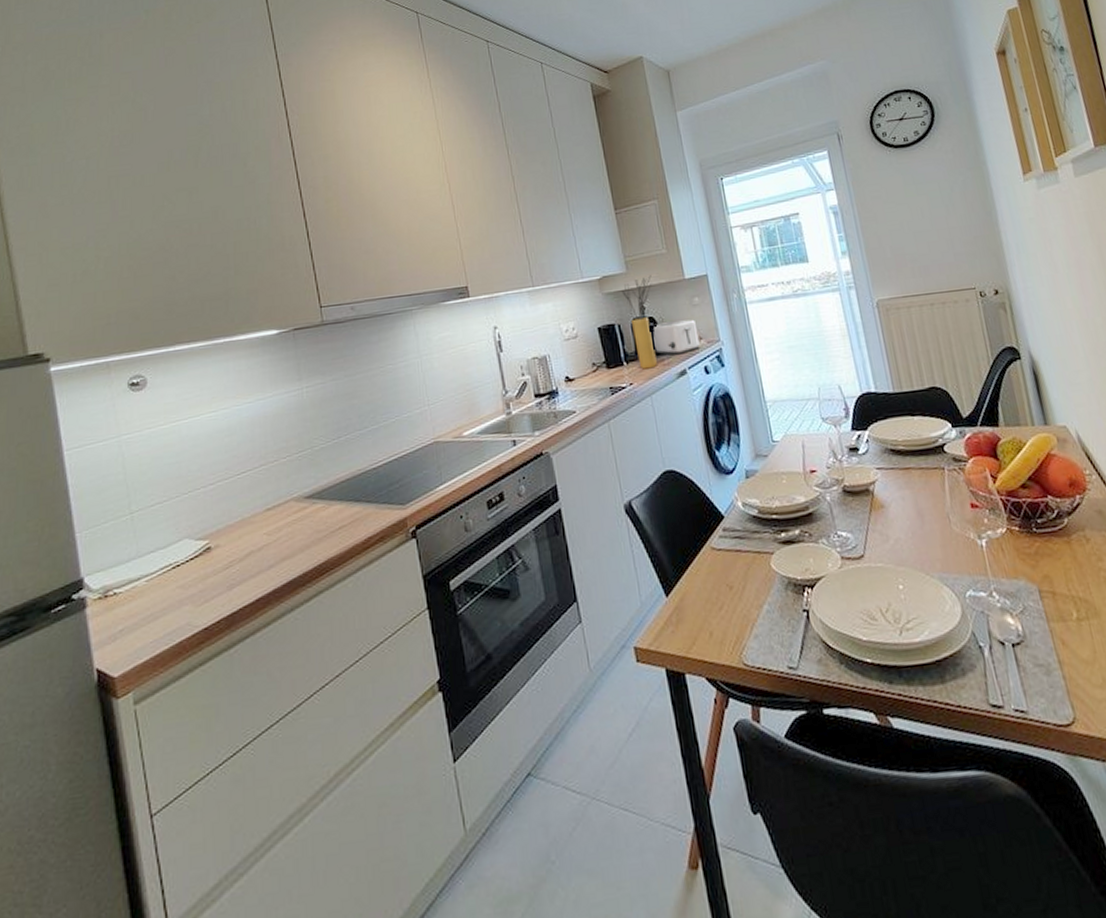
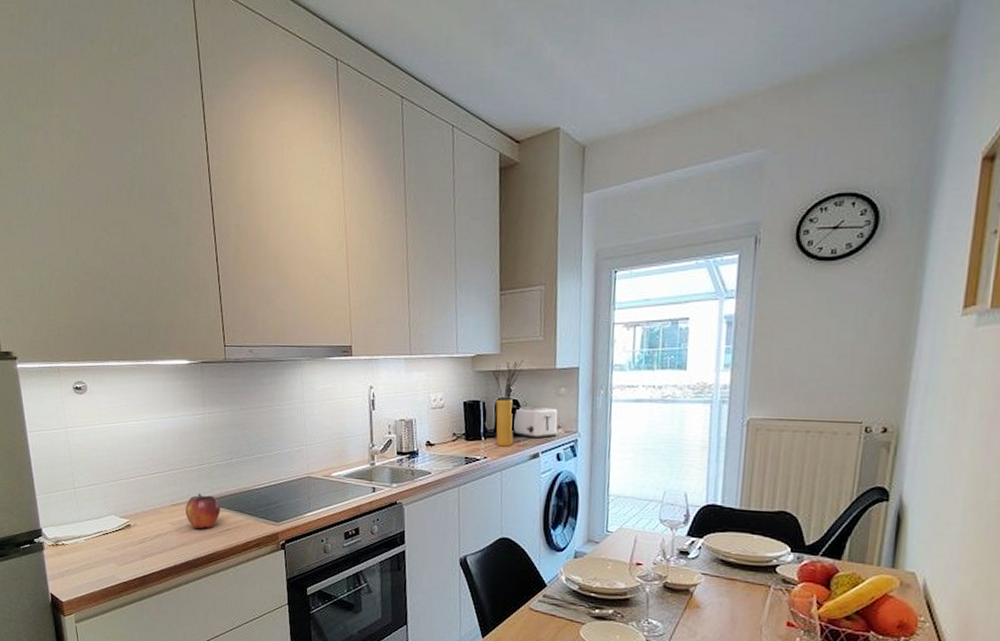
fruit: none [283,487,330,535] -> present [185,493,220,529]

